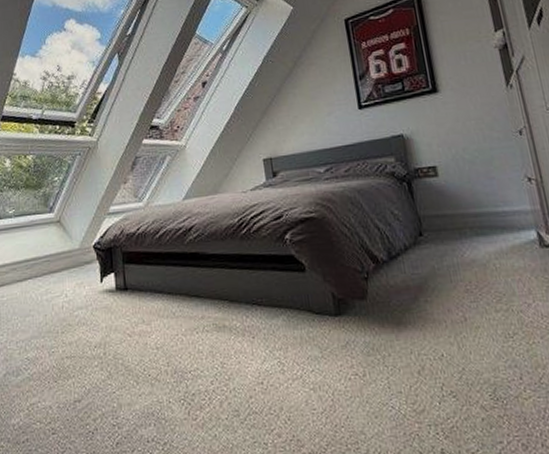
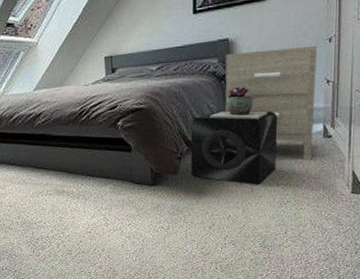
speaker: none [373,215,490,313] -> present [190,110,278,186]
succulent plant: none [396,188,465,228] -> present [211,86,268,120]
nightstand: none [403,138,533,278] -> present [225,45,317,161]

